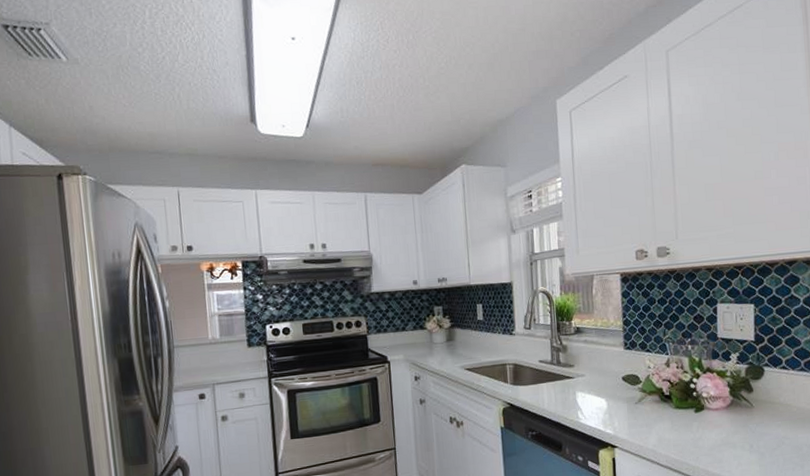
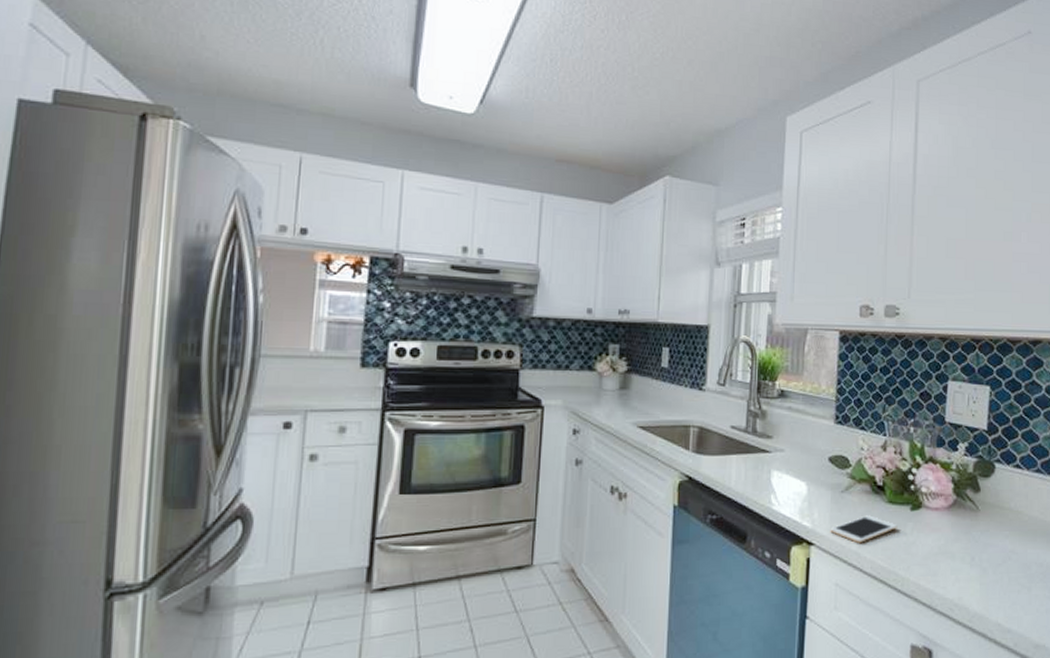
cell phone: none [629,419,685,443] -> present [830,515,898,543]

